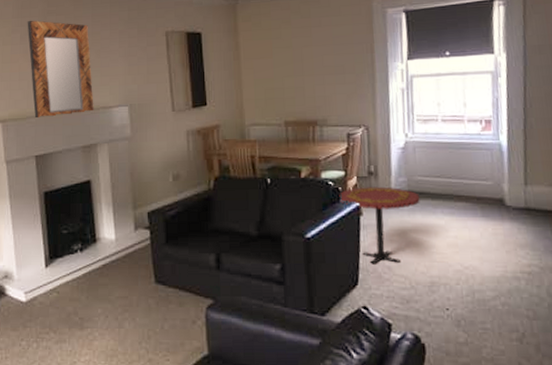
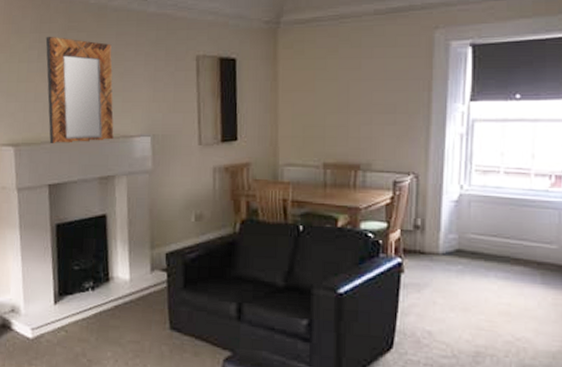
side table: present [339,186,420,264] -> none [379,241,471,328]

